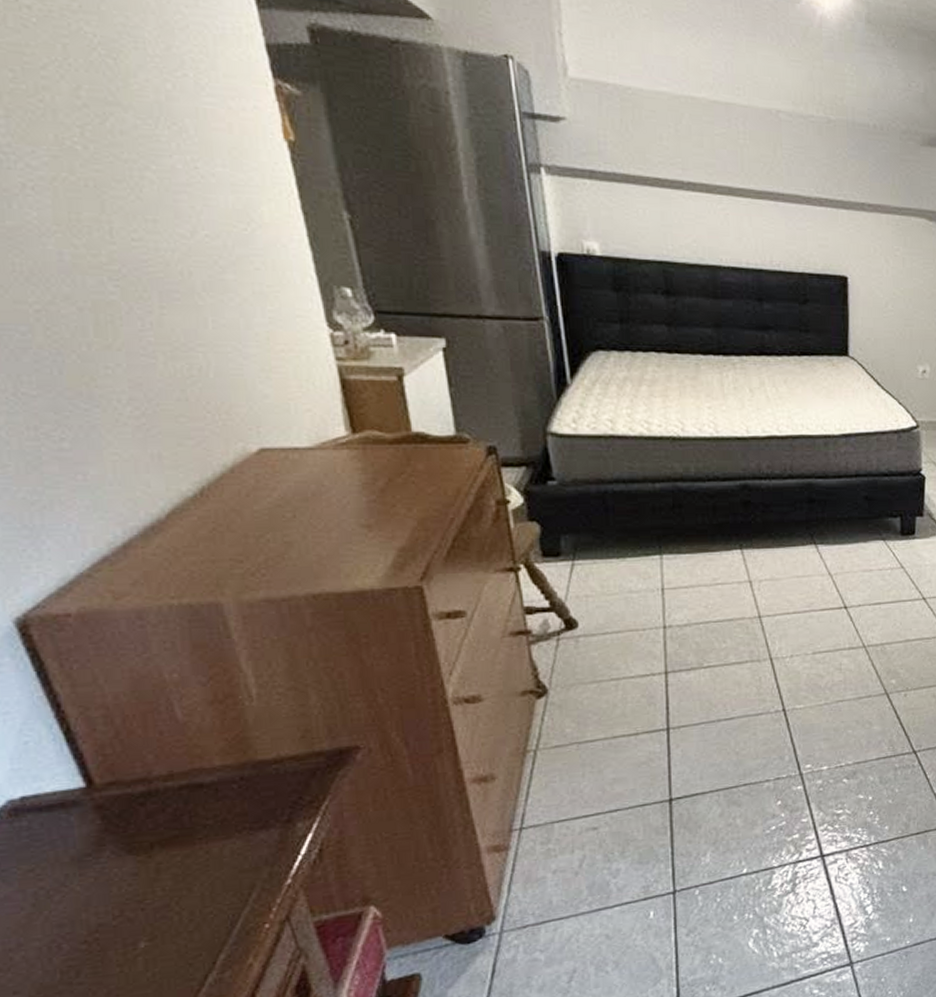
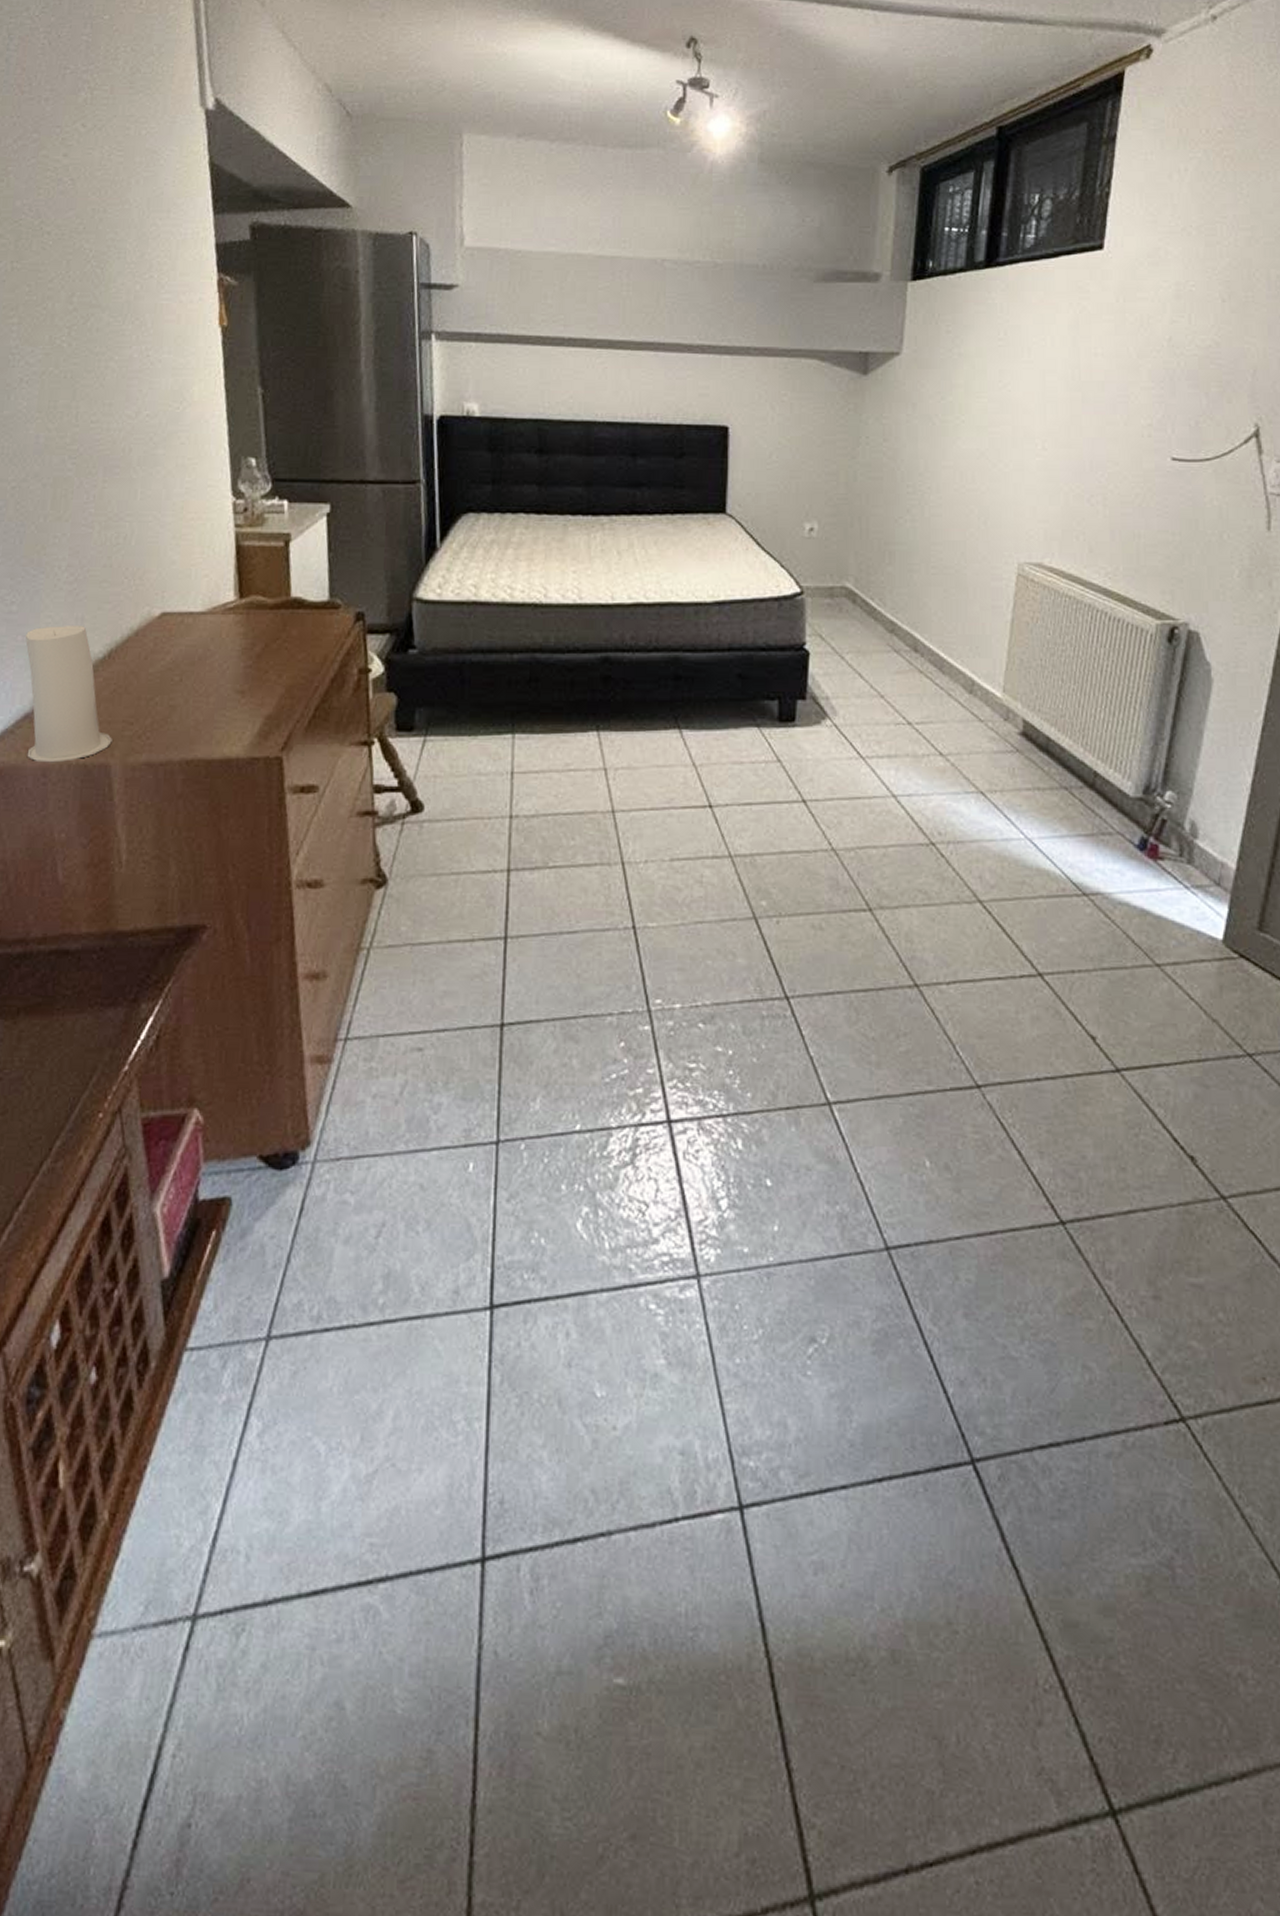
candle: none [88,462,220,606] -> present [25,624,112,763]

